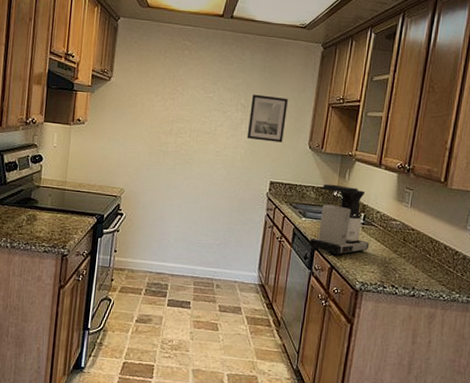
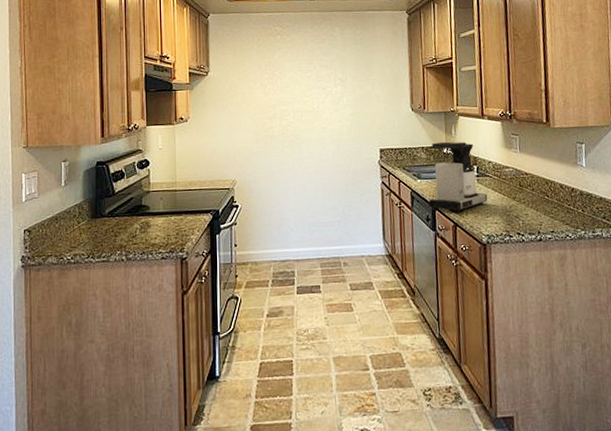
wall art: present [246,94,288,143] -> none [348,66,385,111]

